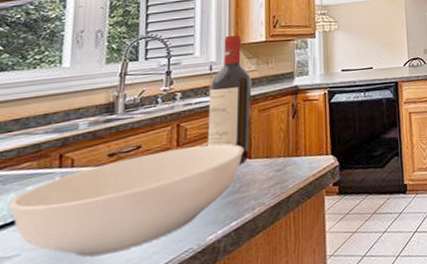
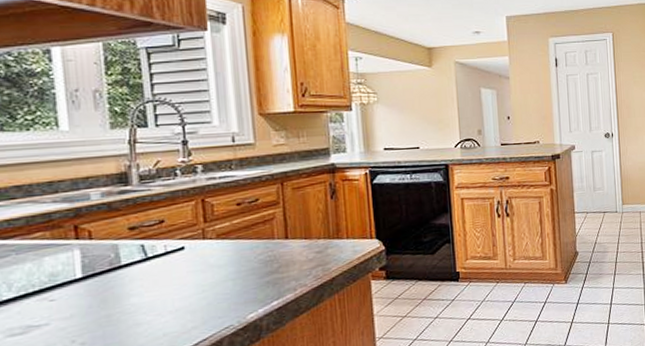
bowl: present [9,143,244,257] -> none [27,222,280,329]
wine bottle: present [207,35,252,164] -> none [234,103,287,244]

